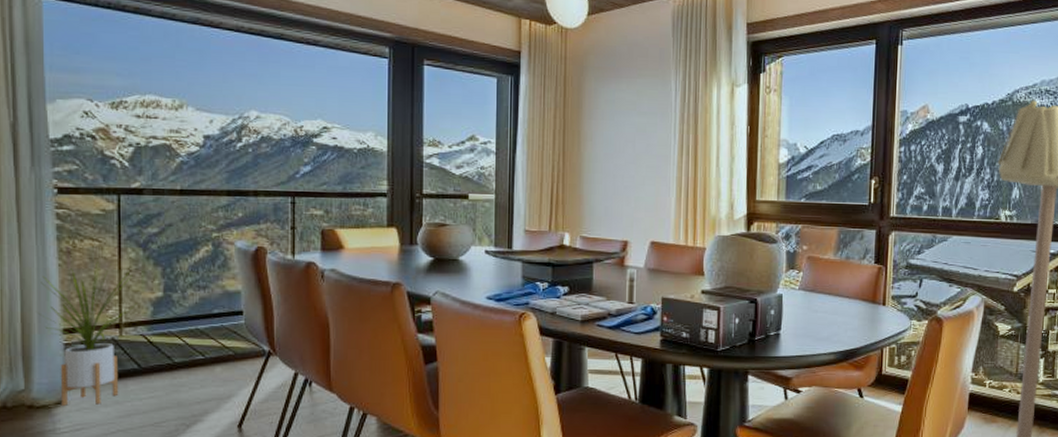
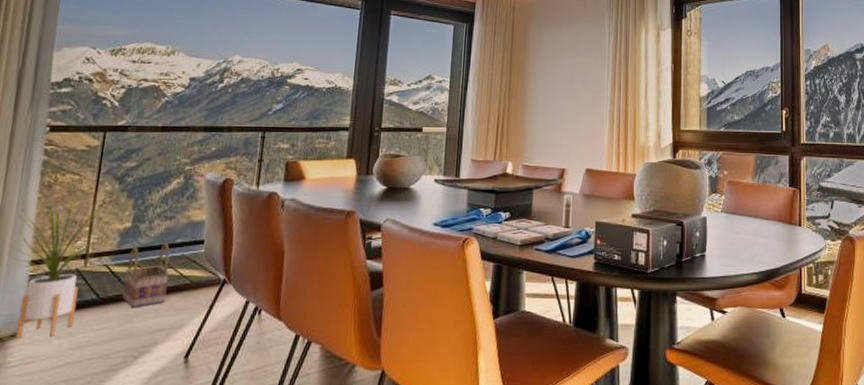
basket: none [164,313,210,378] -> present [123,243,170,308]

